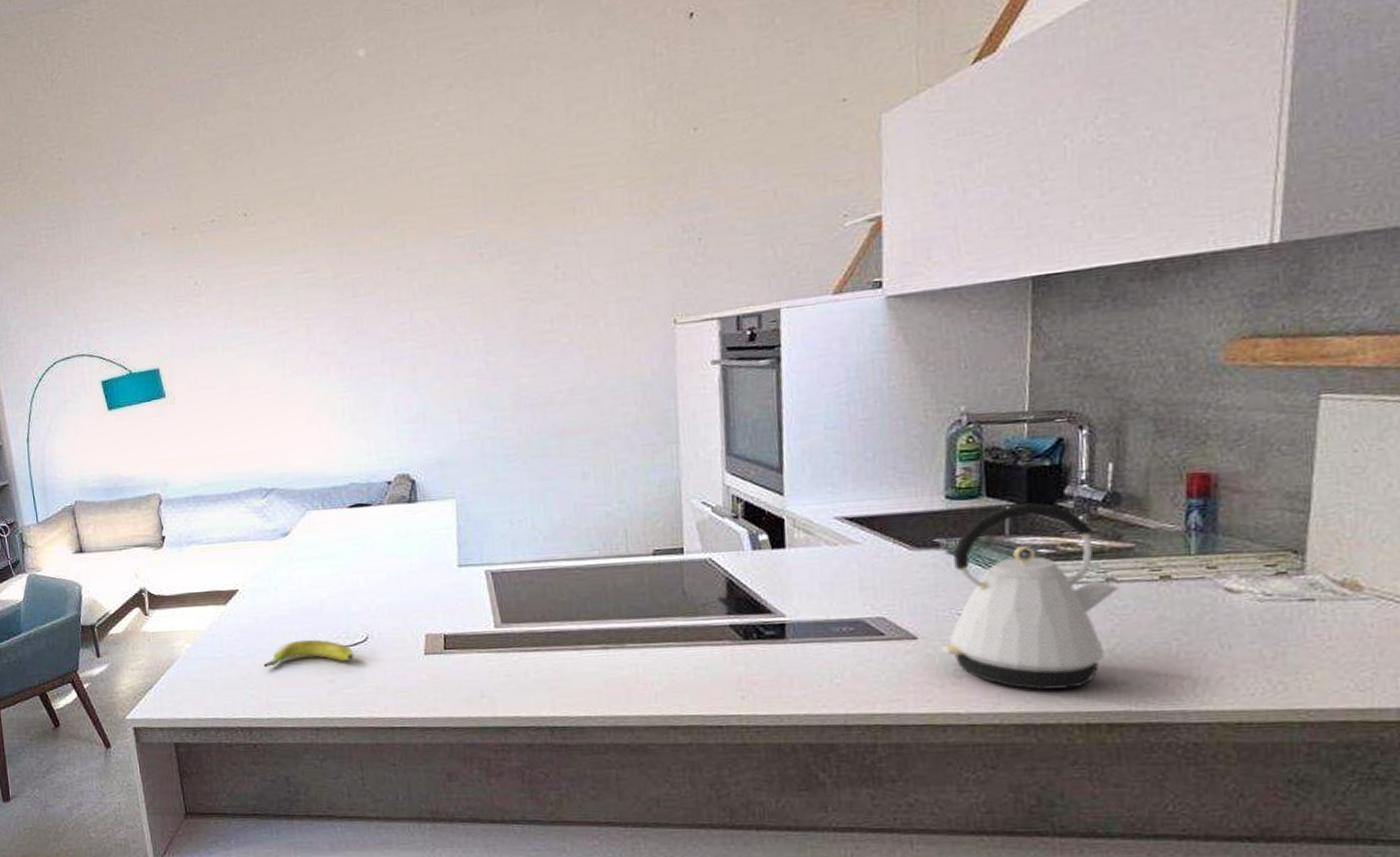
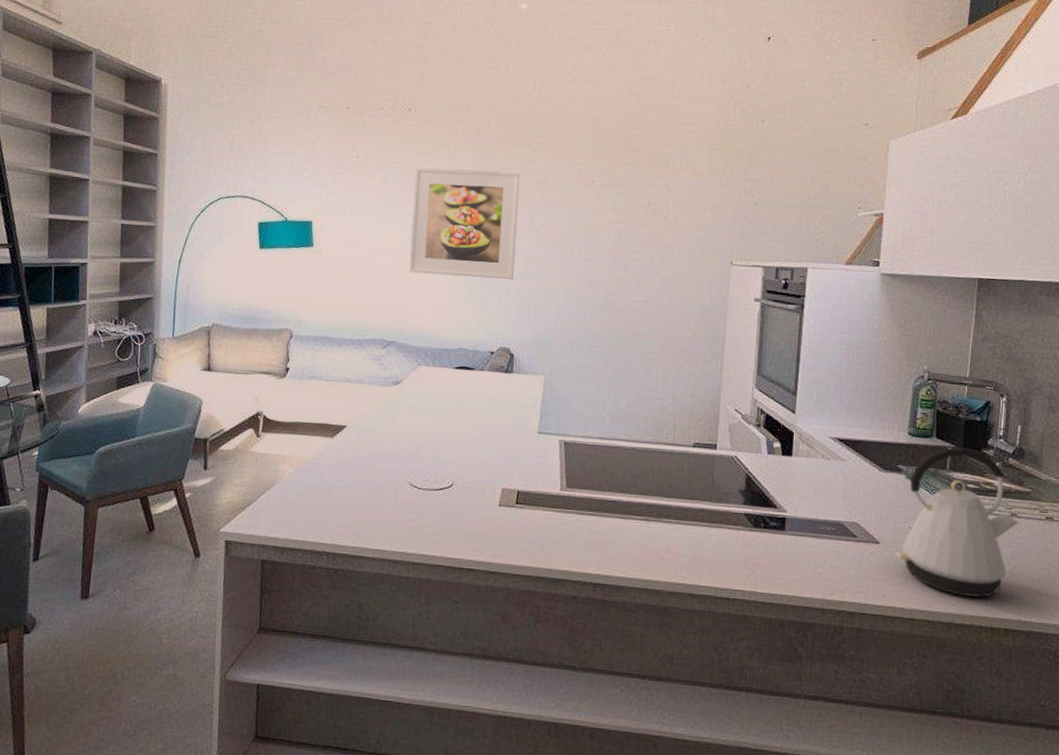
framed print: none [263,261,401,407] -> present [408,167,521,280]
banana: present [264,639,355,667] -> none [357,478,439,504]

